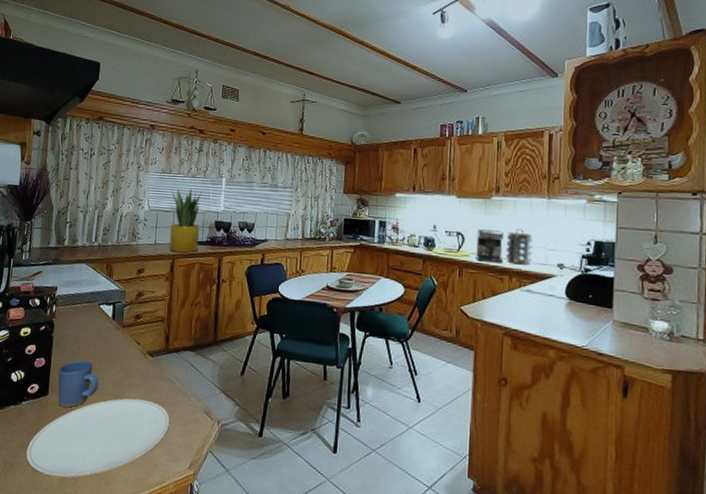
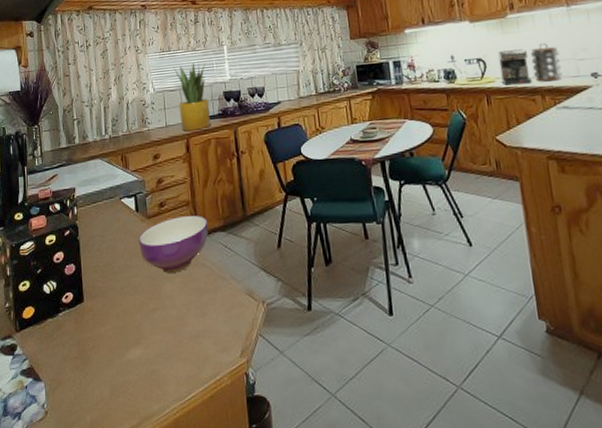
plate: present [26,398,170,478] -> none [71,290,213,388]
mug: present [57,360,99,408] -> none [90,259,134,312]
bowl: none [109,330,180,382] -> present [138,215,209,273]

